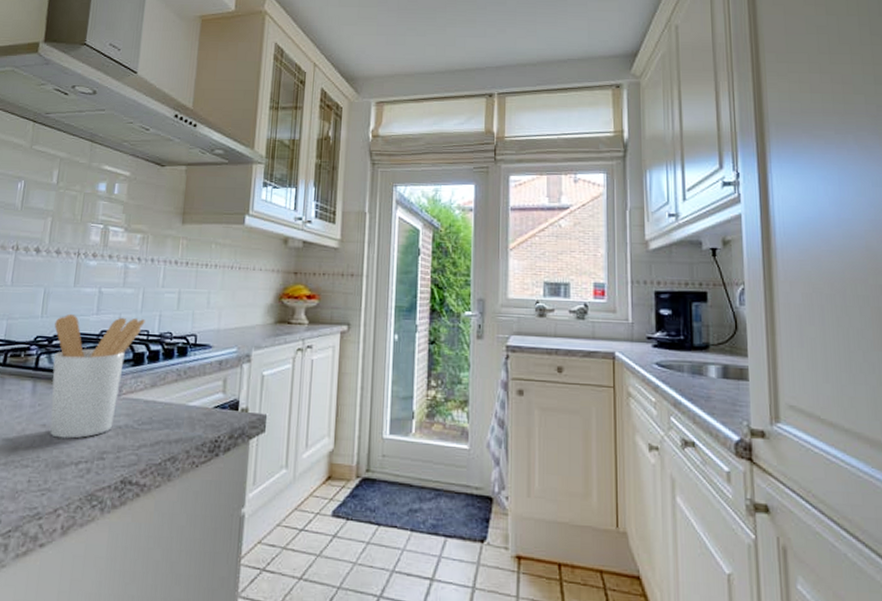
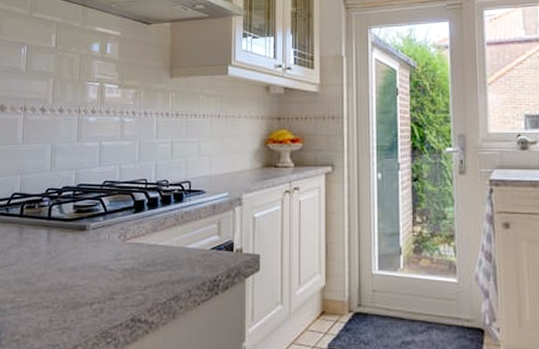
utensil holder: present [50,313,145,439] -> none [63,166,143,282]

